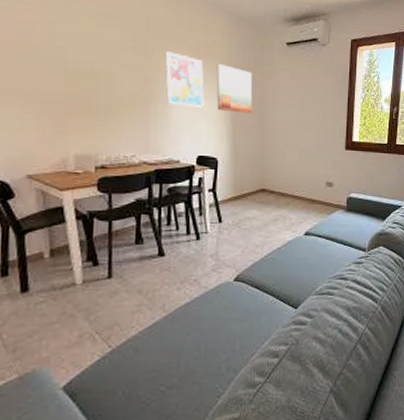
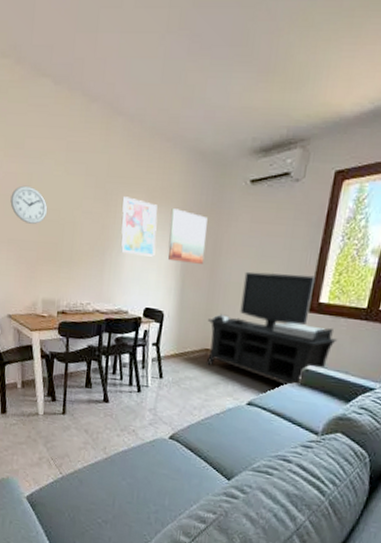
wall clock: none [26,35,77,76] -> present [10,185,48,224]
media console: none [262,118,369,213] -> present [206,271,337,387]

